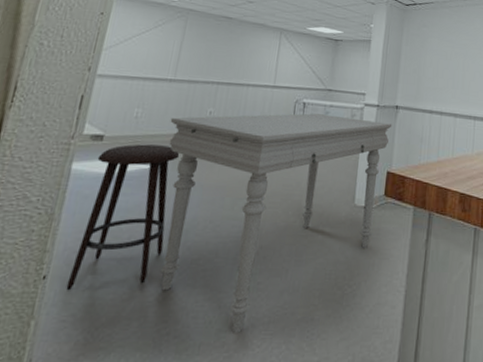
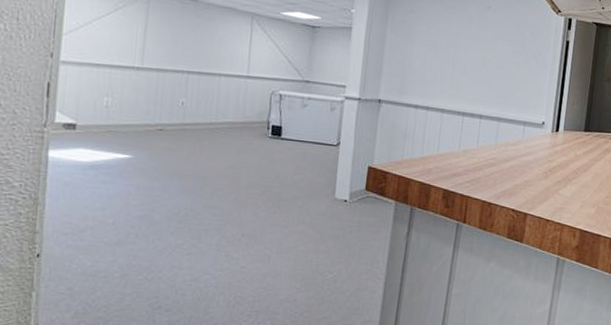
stool: present [66,144,180,291] -> none [60,133,155,268]
dining table: present [160,113,392,333] -> none [142,106,375,309]

